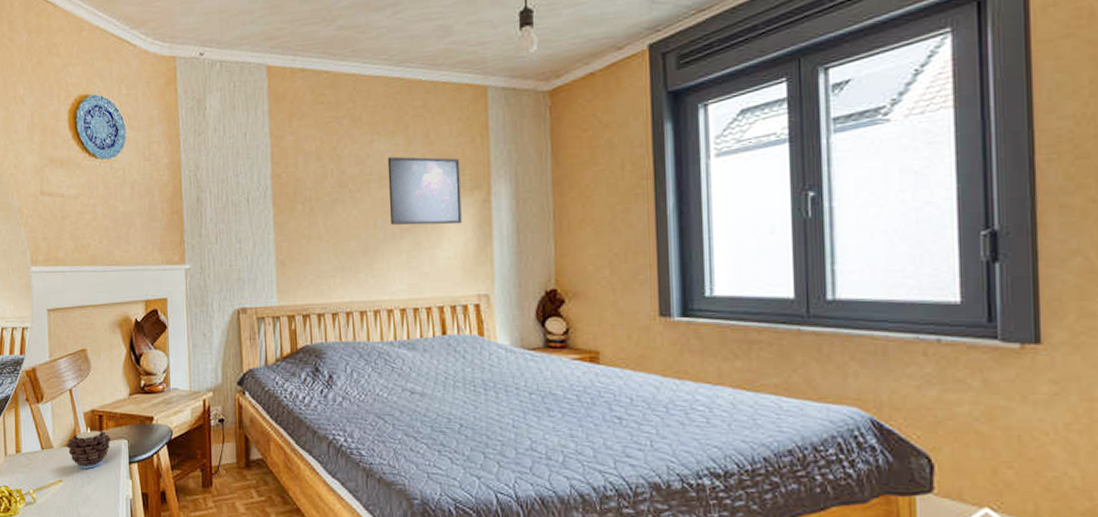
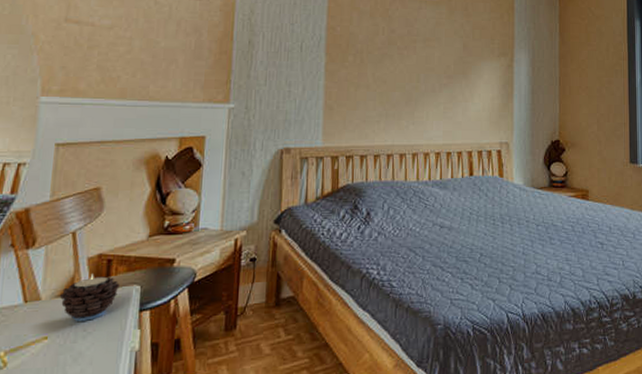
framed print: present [387,156,462,225] -> none [431,22,491,83]

